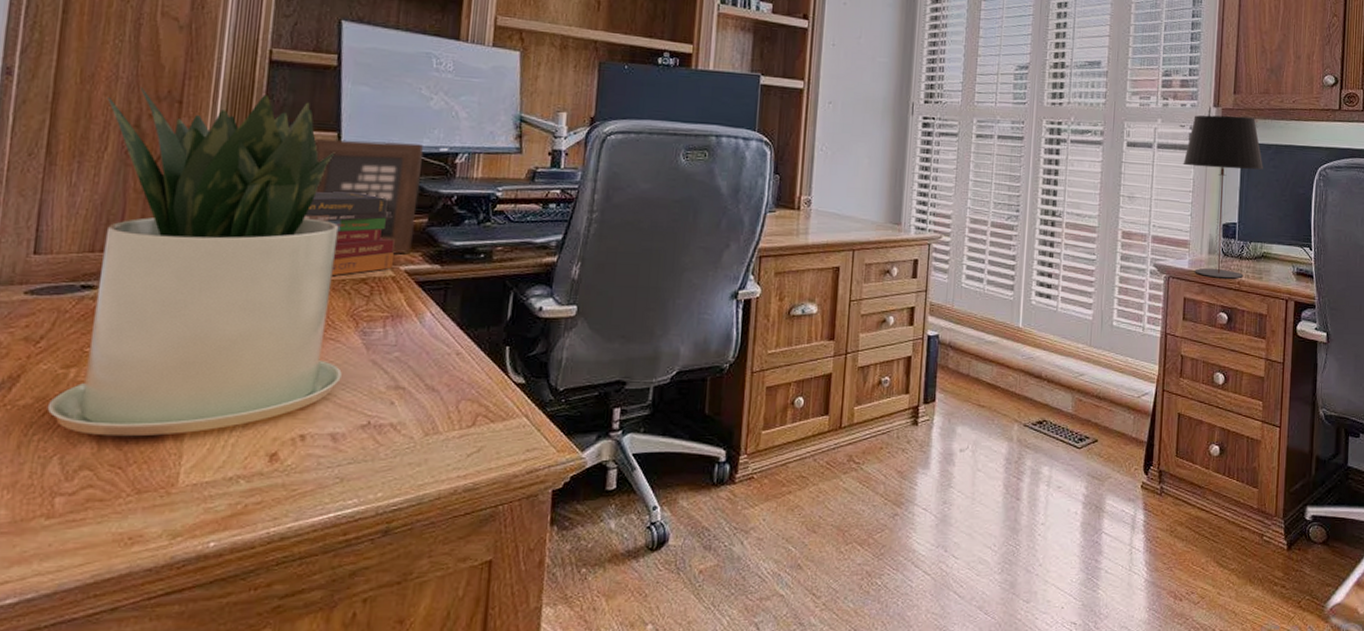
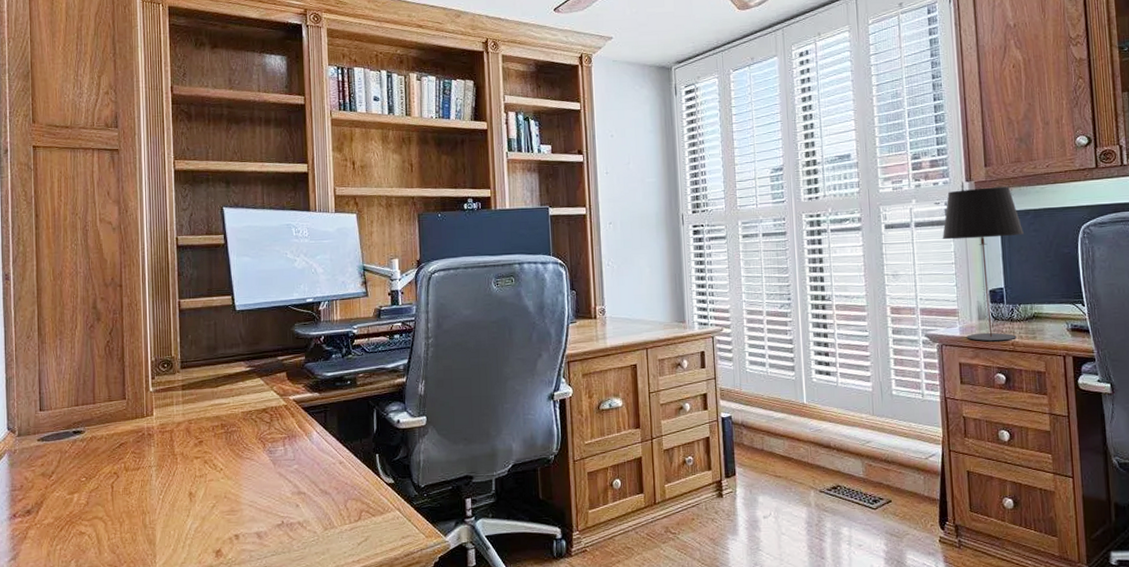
planter: present [47,86,342,437] -> none [63,273,258,544]
books: present [304,191,395,275] -> none [216,340,285,408]
picture frame: present [314,139,424,253] -> none [216,298,296,386]

